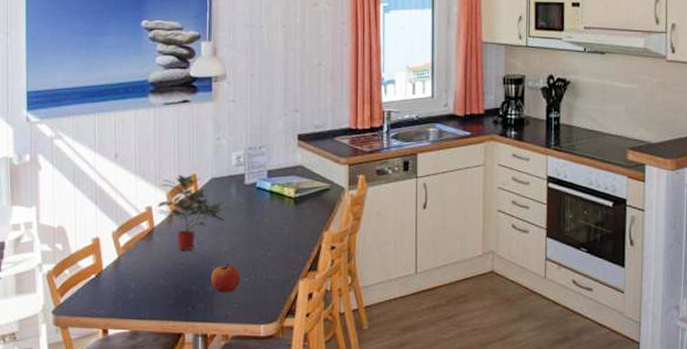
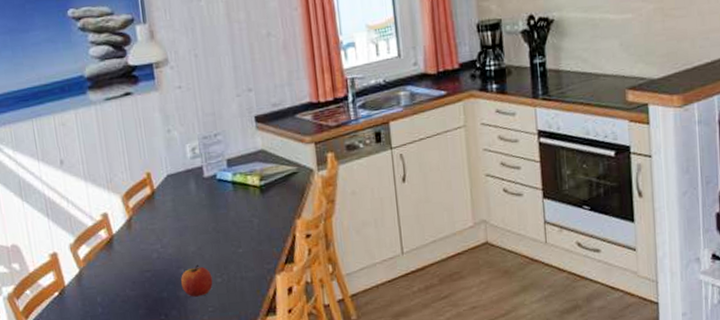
potted plant: present [157,175,232,251] -> none [113,174,193,257]

